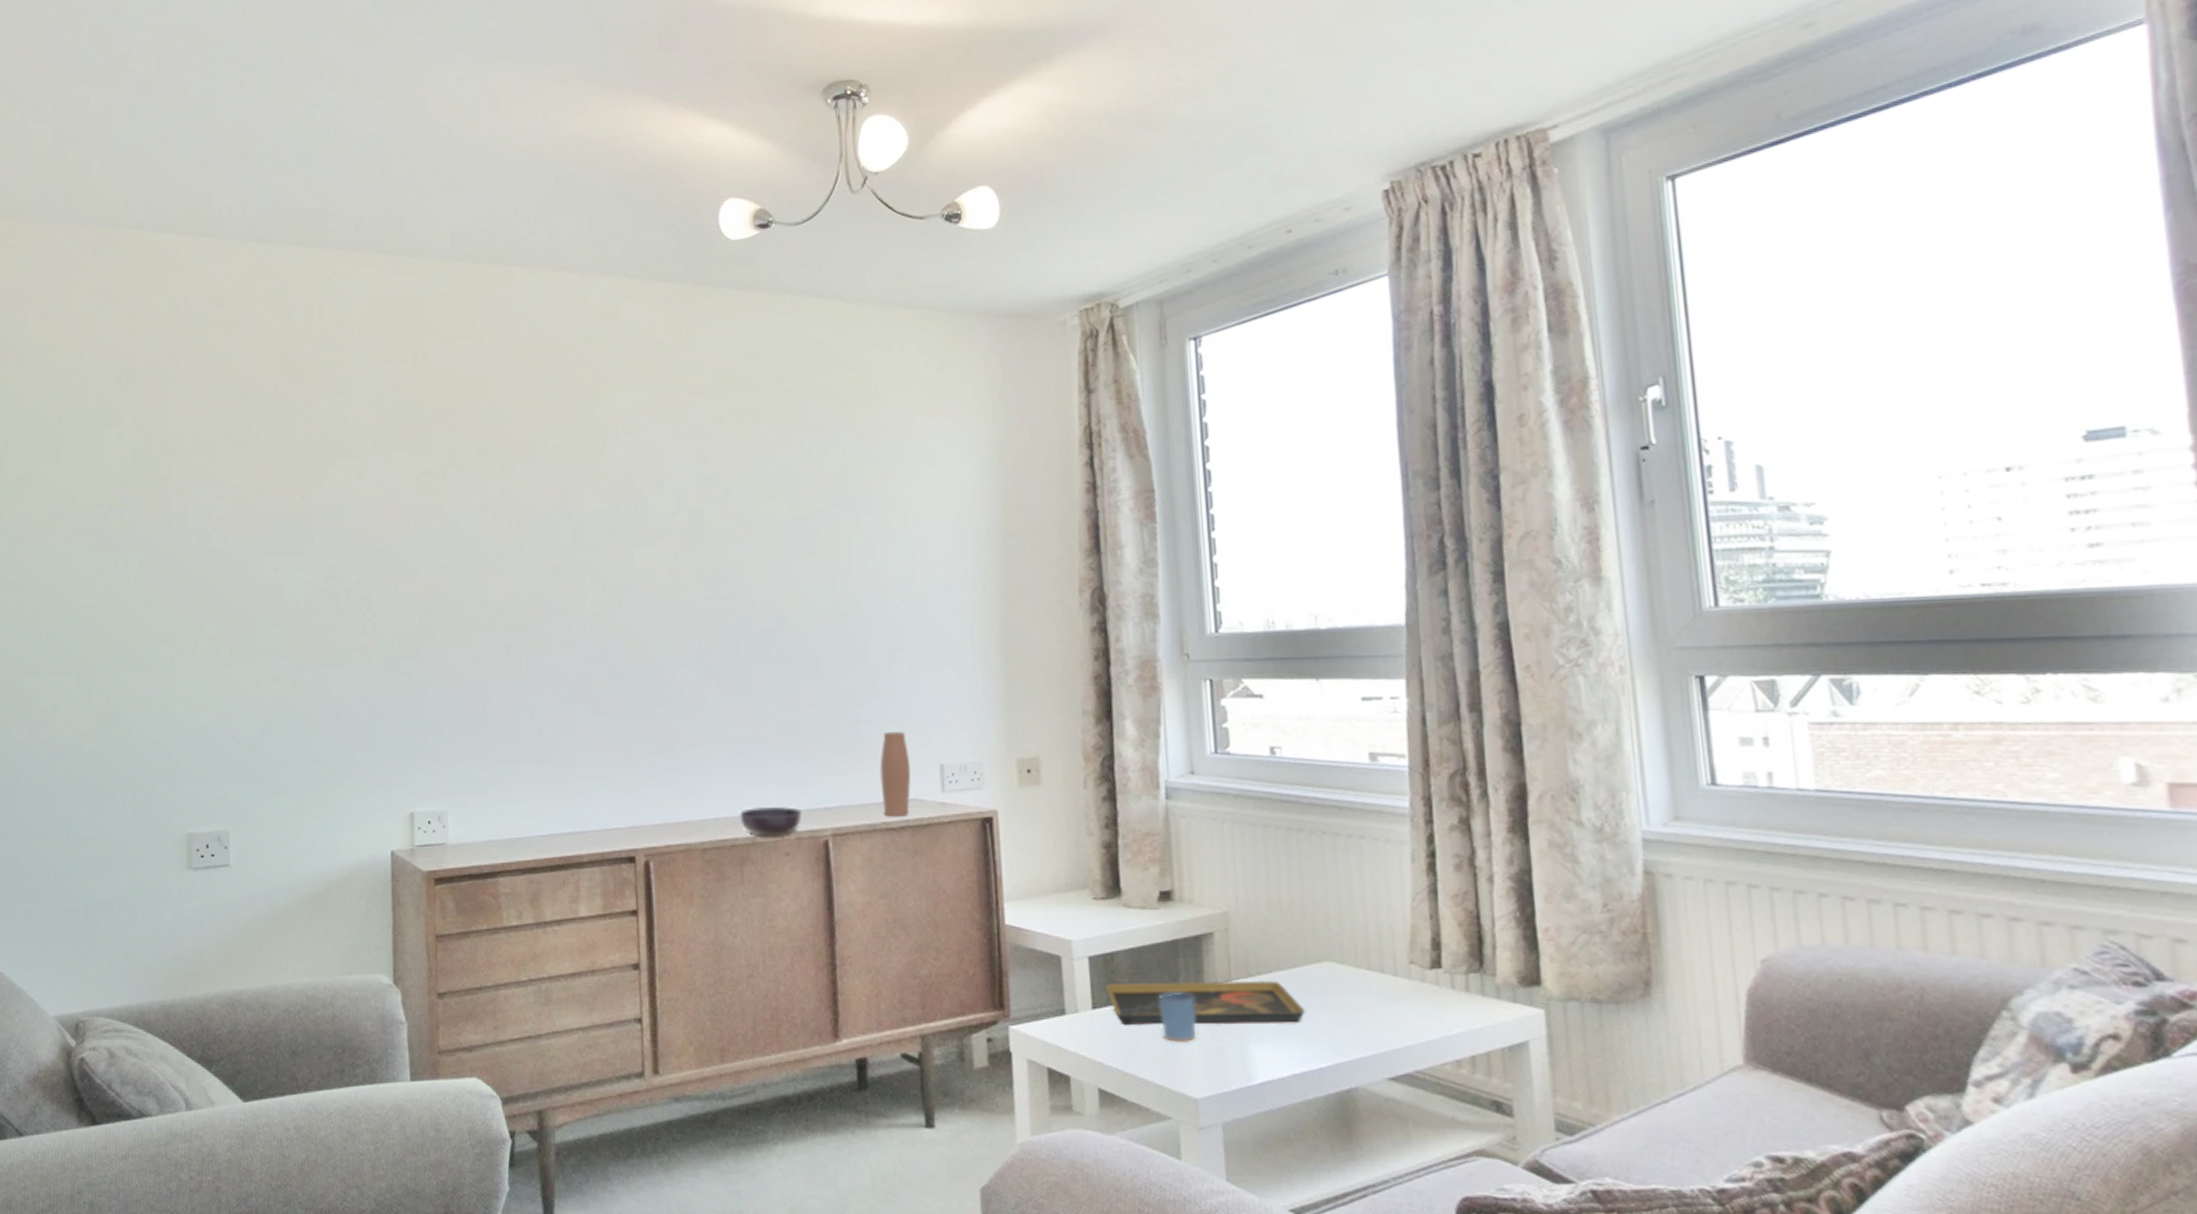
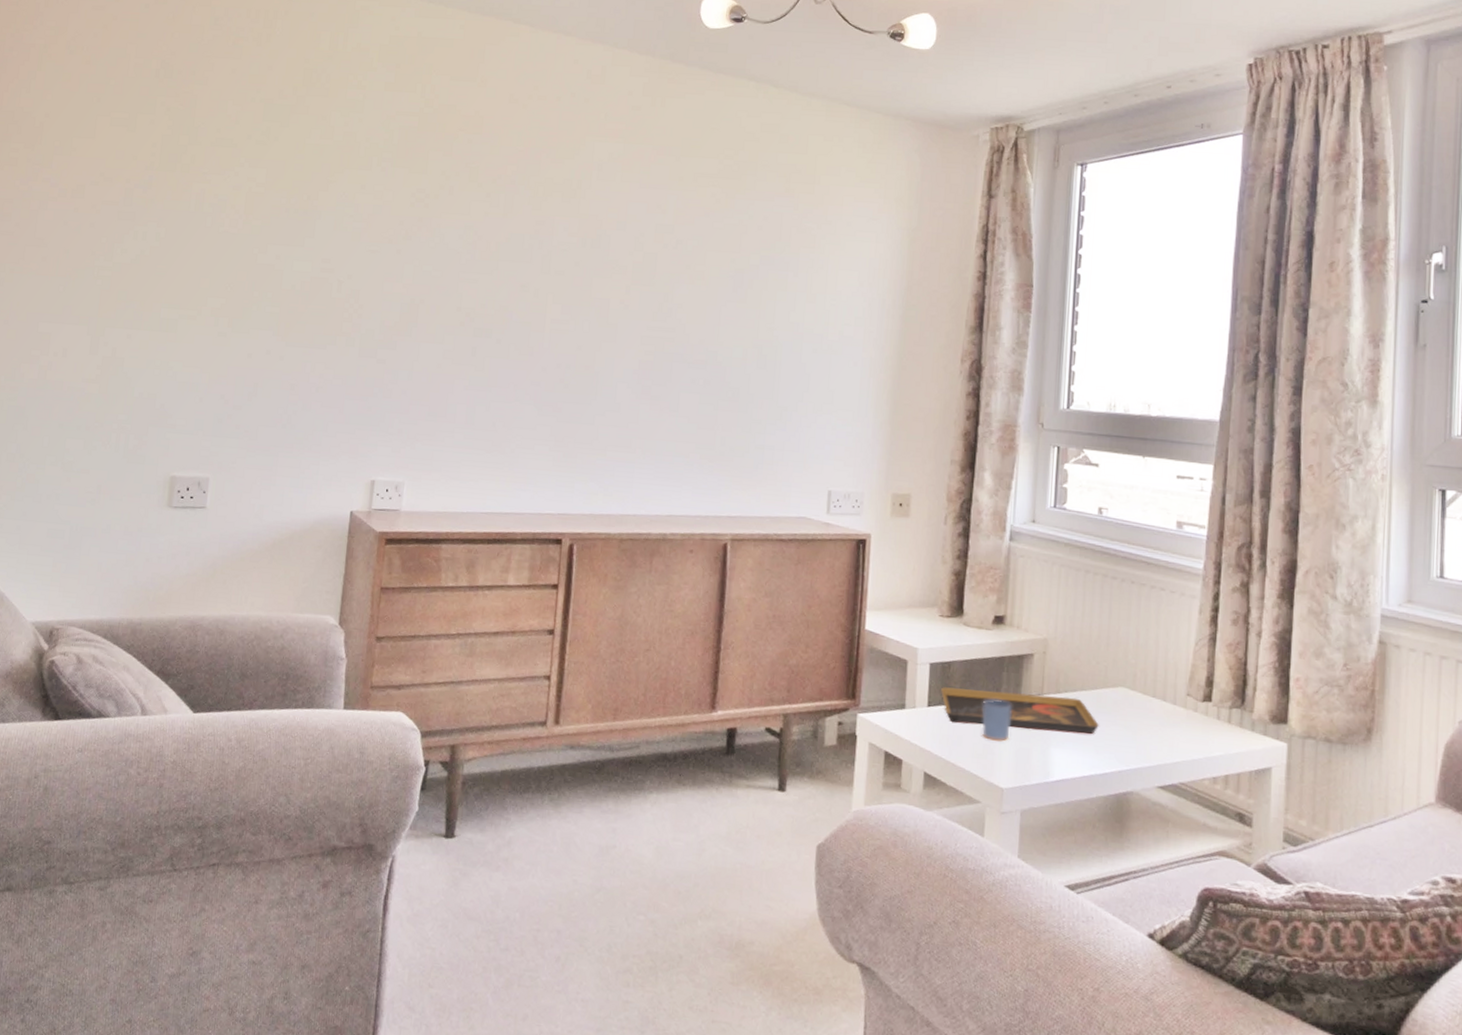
bowl: present [740,806,802,839] -> none [655,508,708,538]
vase: present [880,731,911,818] -> none [776,458,804,532]

